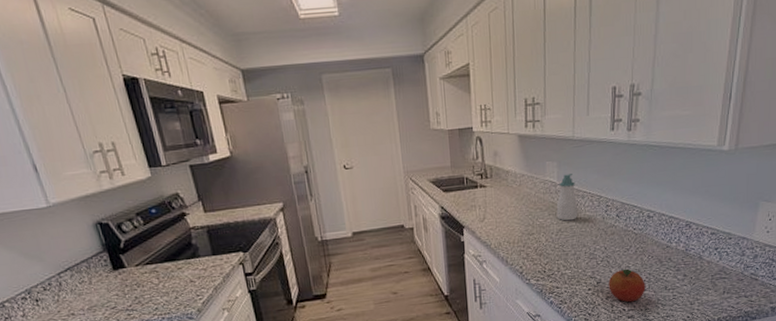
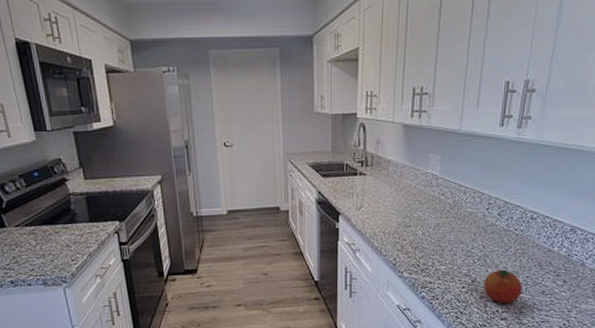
soap bottle: present [556,174,578,221] -> none [435,168,458,216]

